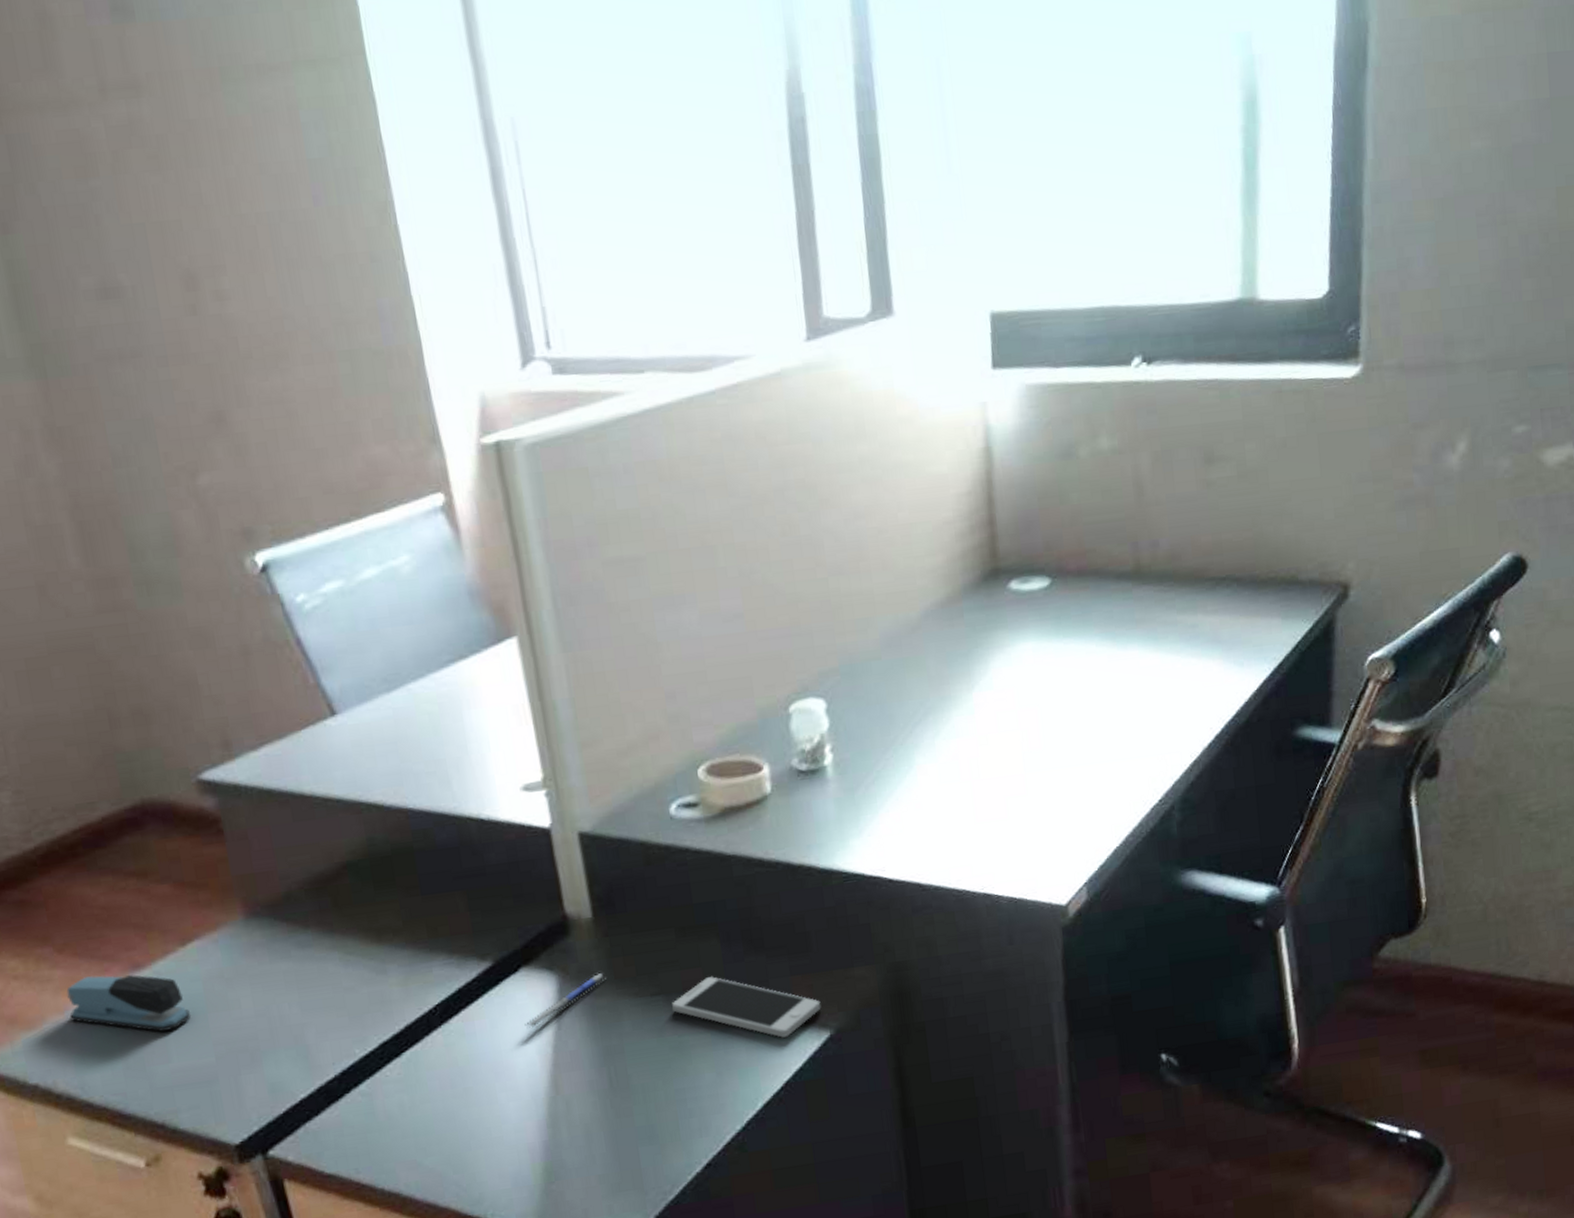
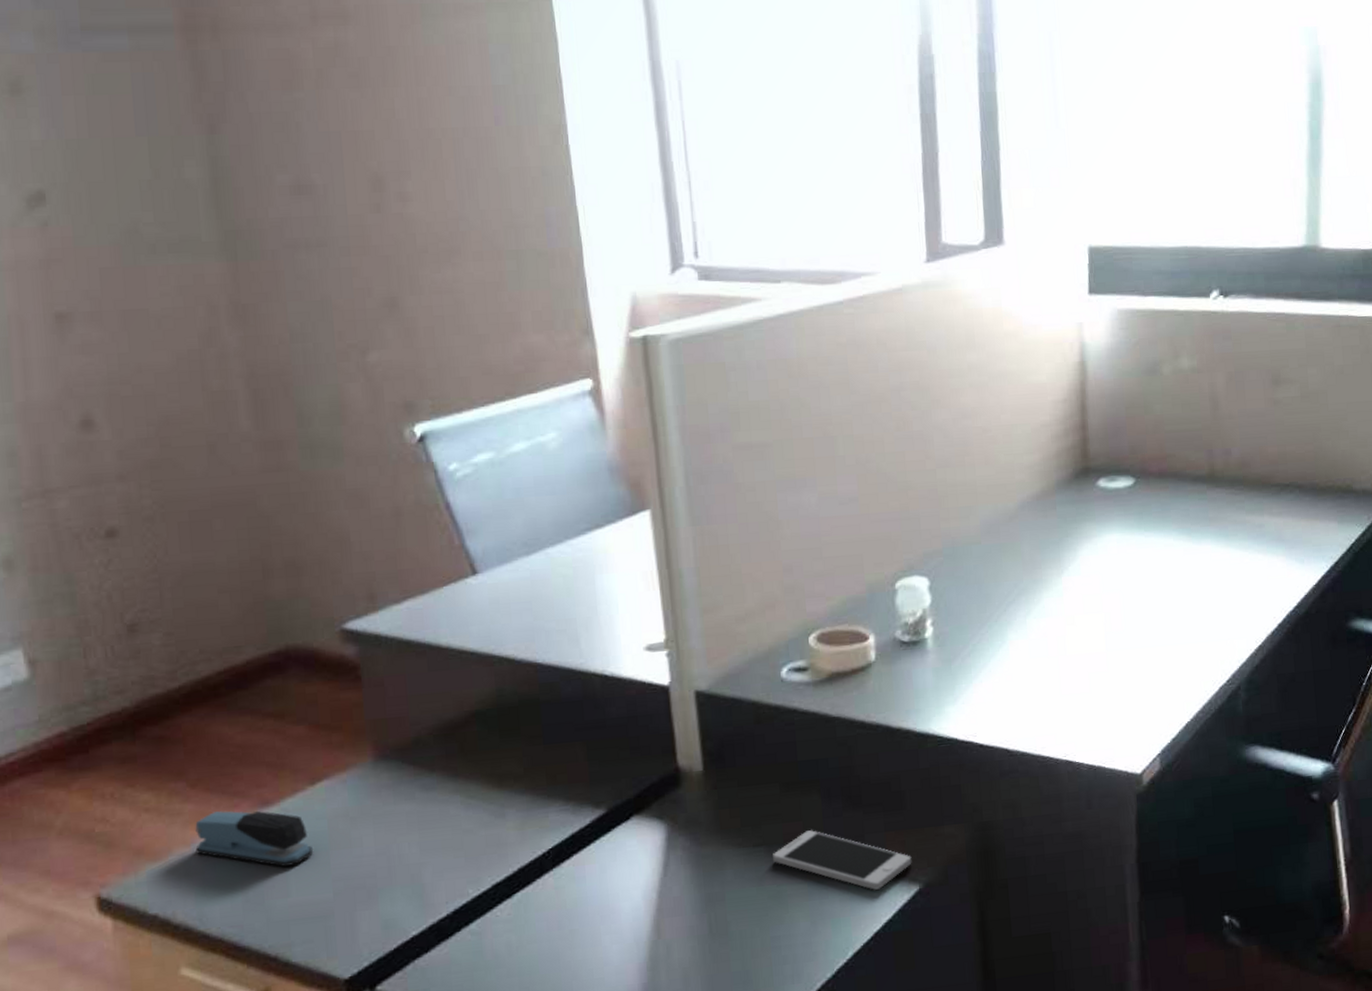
pen: present [524,973,606,1029] -> none [632,823,712,874]

